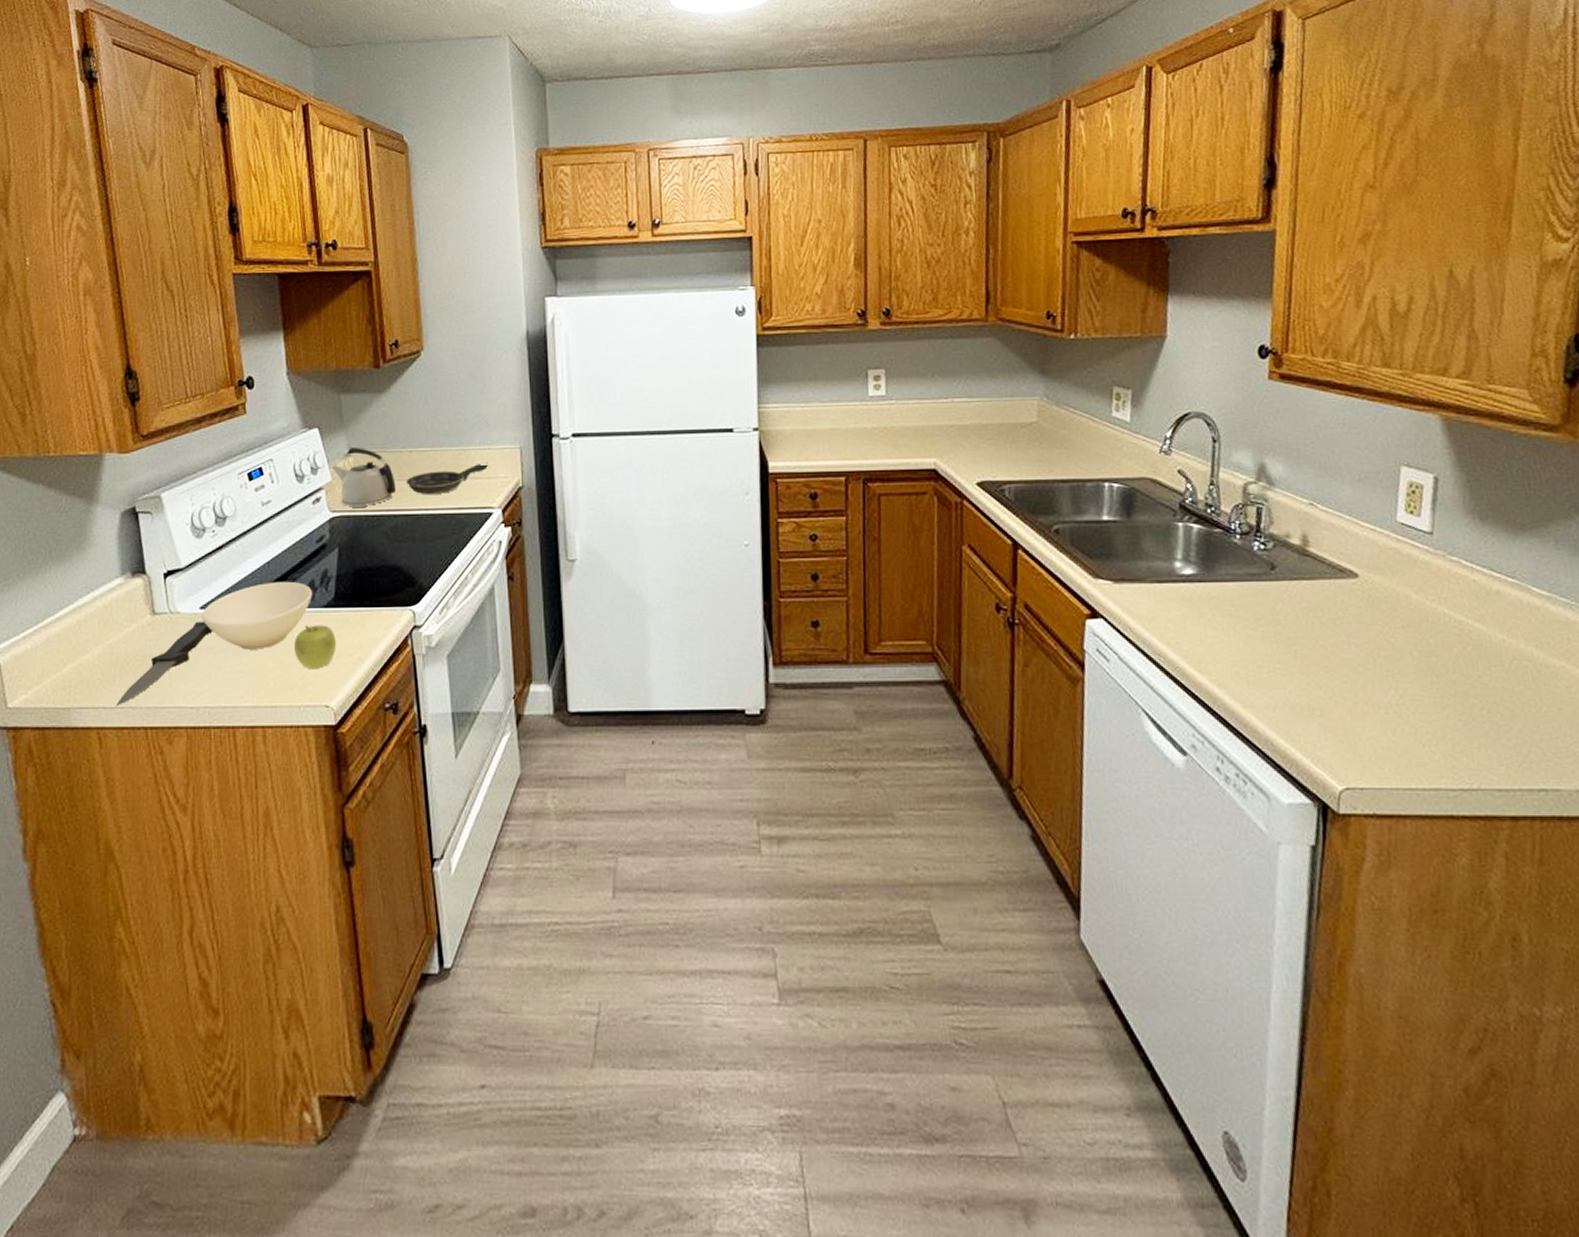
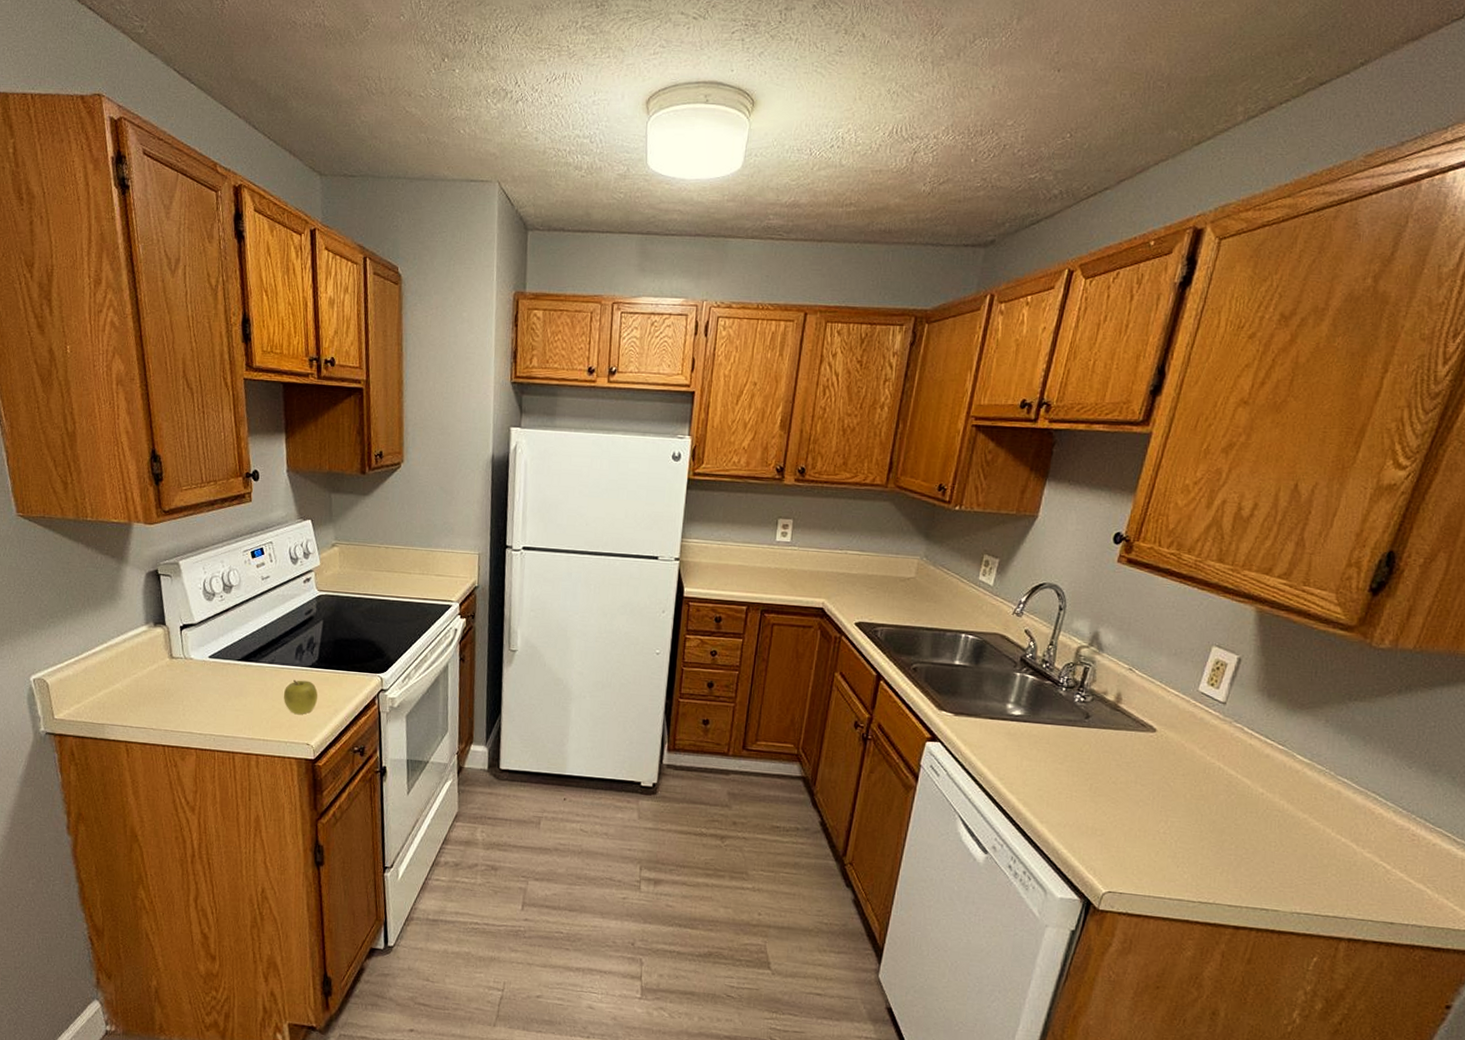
knife: present [115,621,213,706] -> none [140,667,219,726]
bowl: present [201,581,312,650] -> none [210,642,300,695]
kettle: present [331,446,396,509] -> none [320,538,373,591]
frying pan: present [407,462,491,494] -> none [382,563,453,585]

